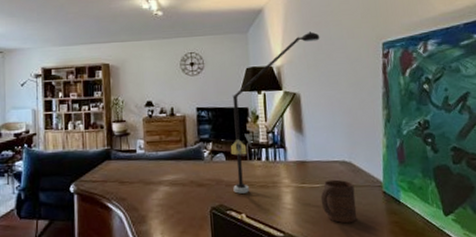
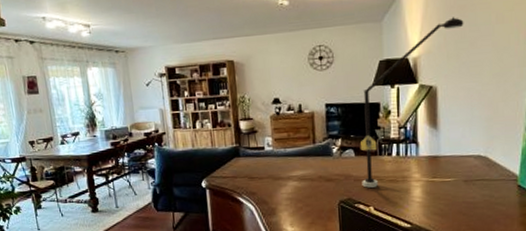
cup: present [320,179,357,224] -> none [451,173,488,216]

